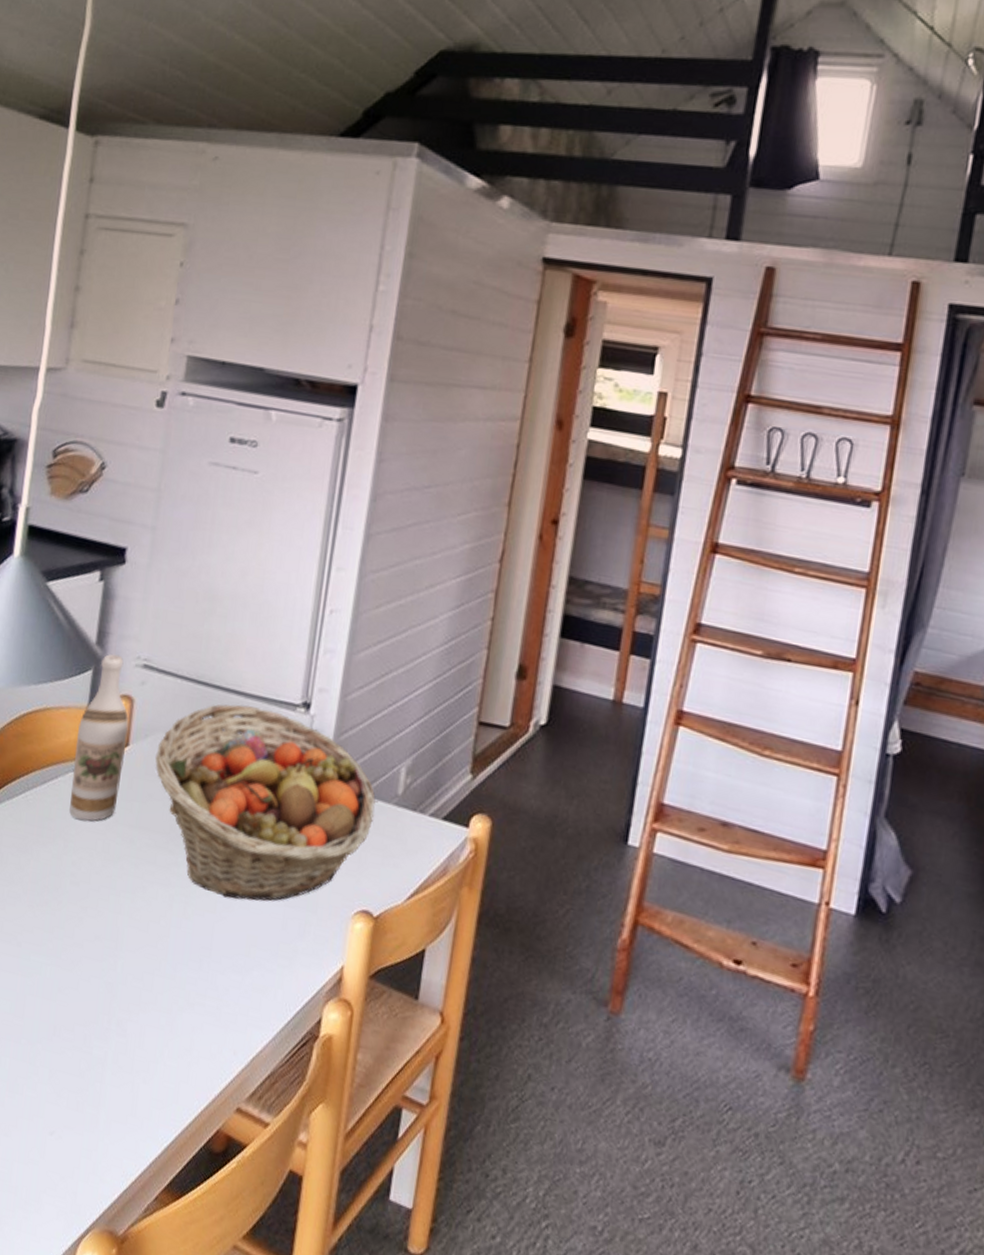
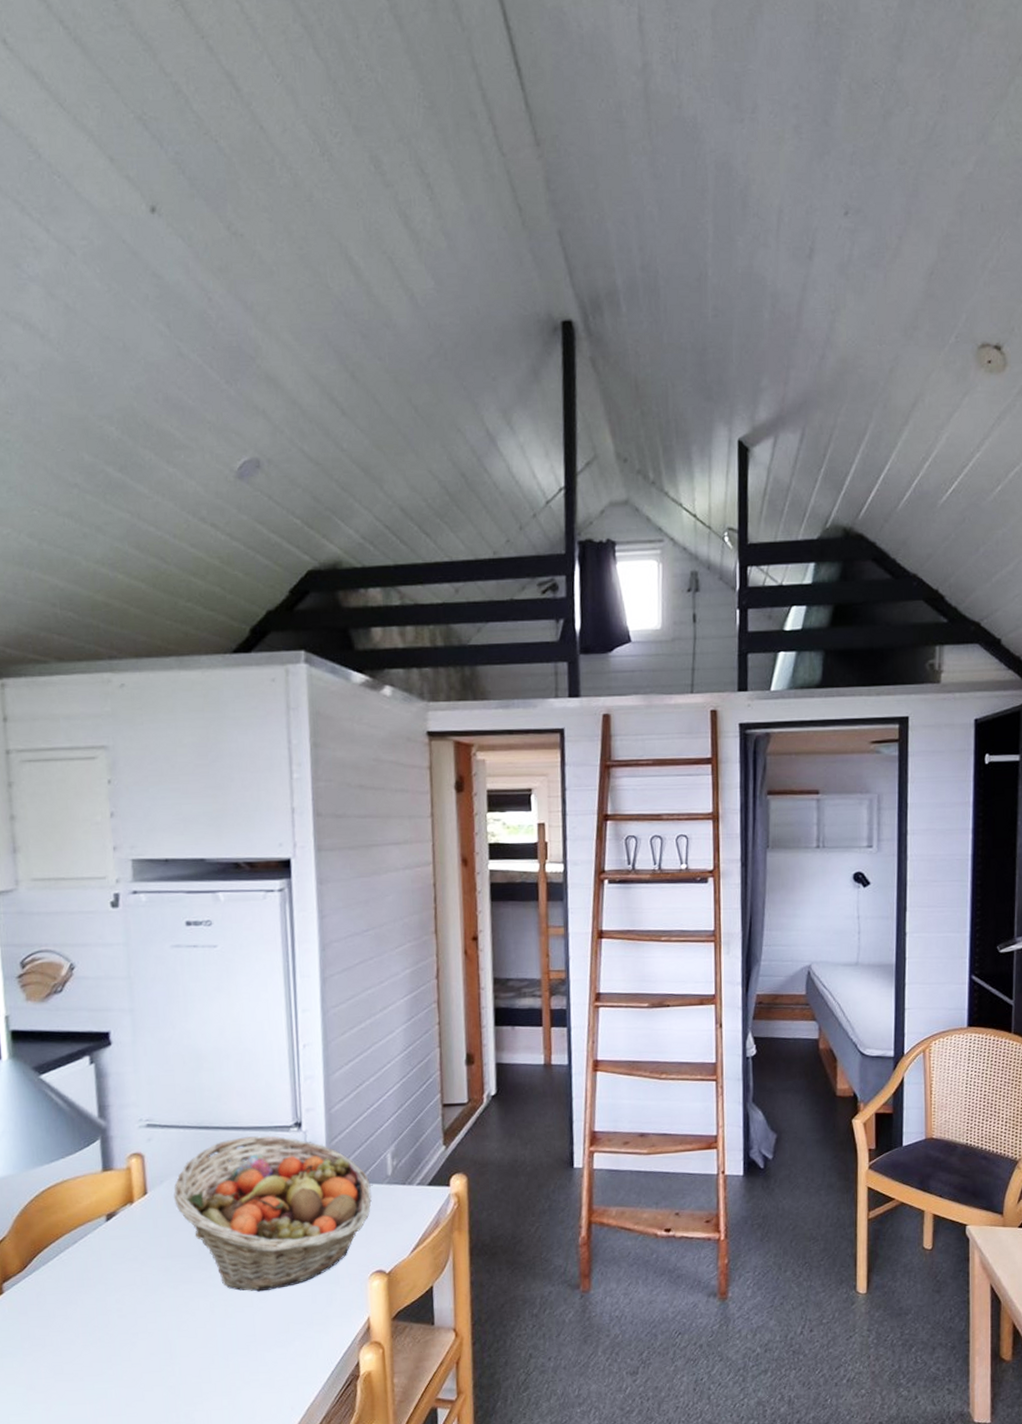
wine bottle: present [69,654,129,821] -> none [97,1122,147,1265]

